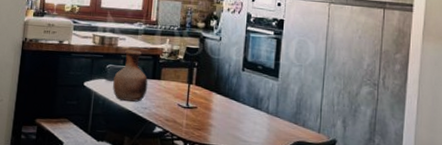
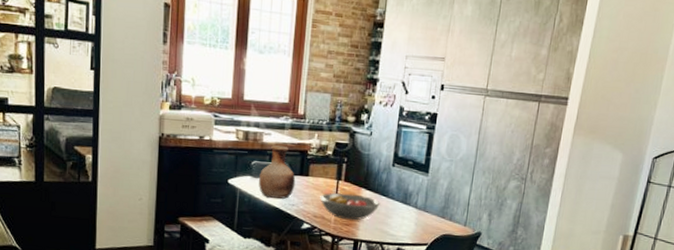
fruit bowl: none [171,96,231,125] -> present [320,192,380,221]

